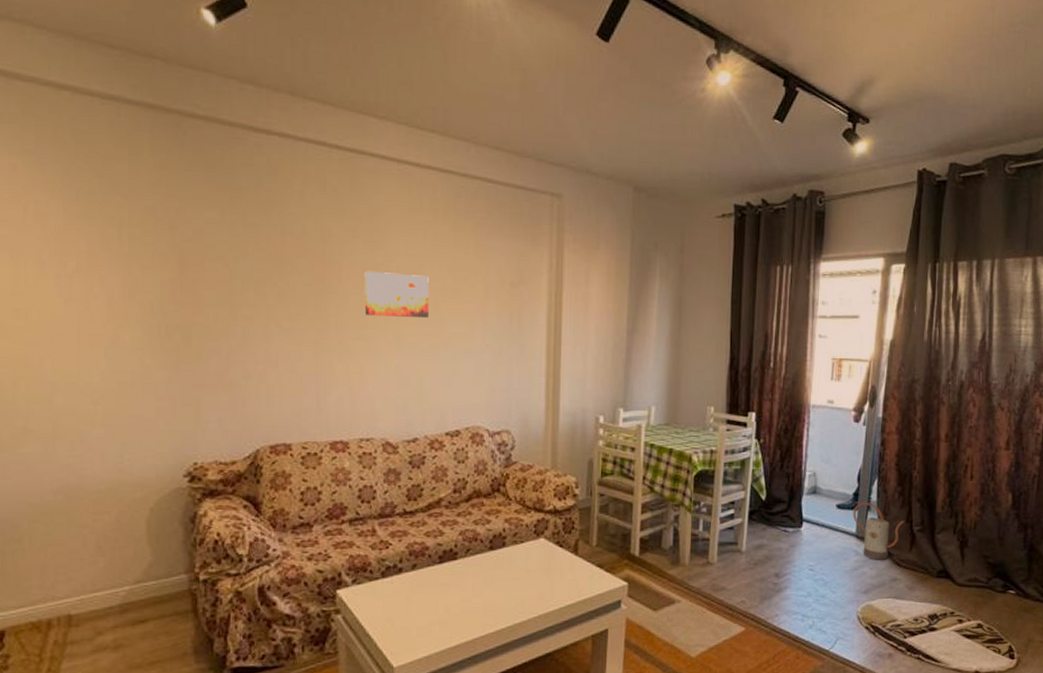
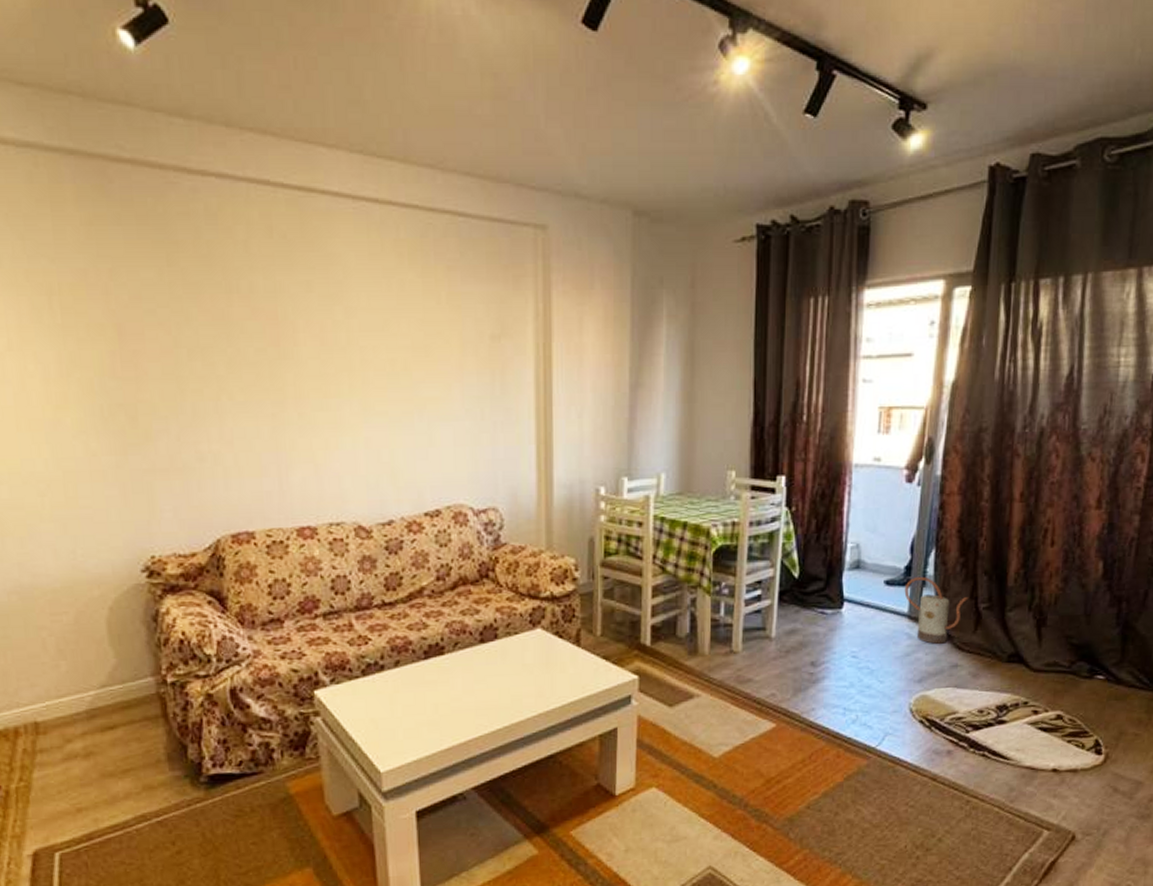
wall art: present [364,270,429,319] -> none [322,330,398,383]

